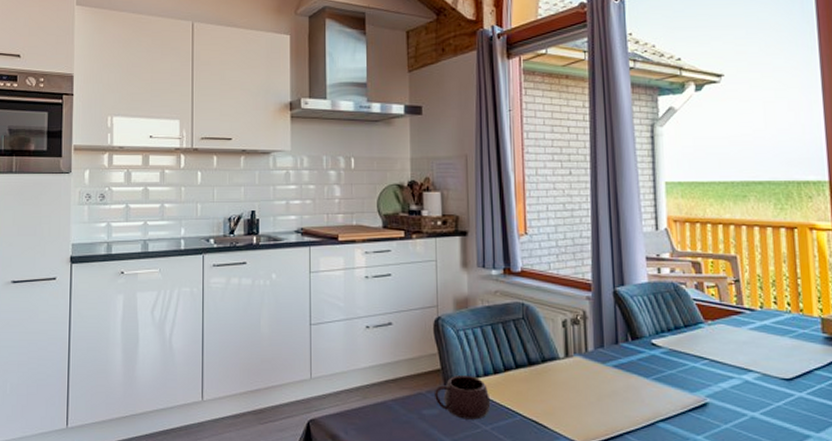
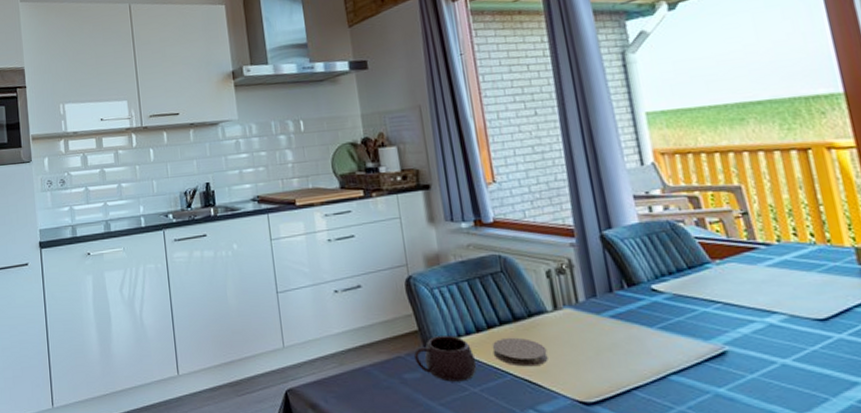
coaster: none [506,380,555,409] -> present [491,337,548,367]

